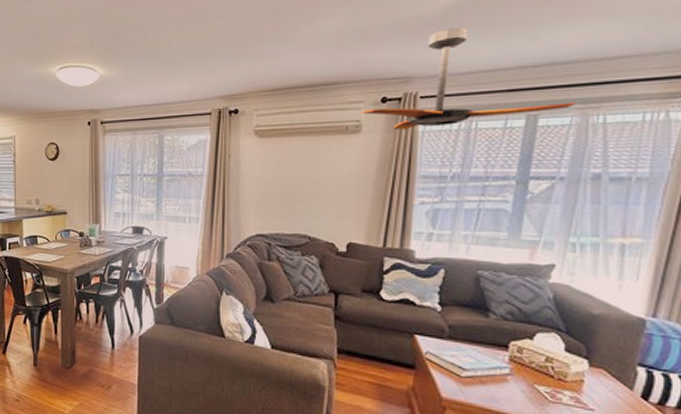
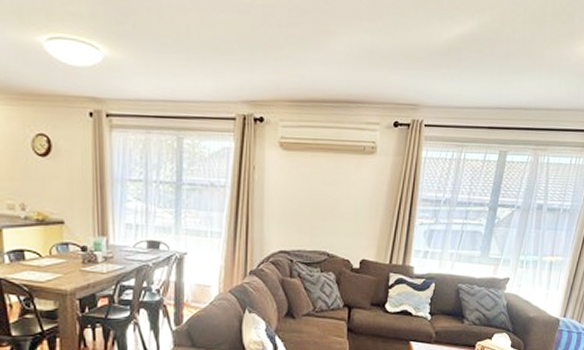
ceiling fan: present [361,27,575,130] -> none [376,63,531,155]

